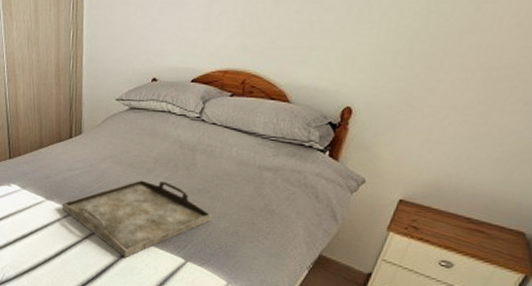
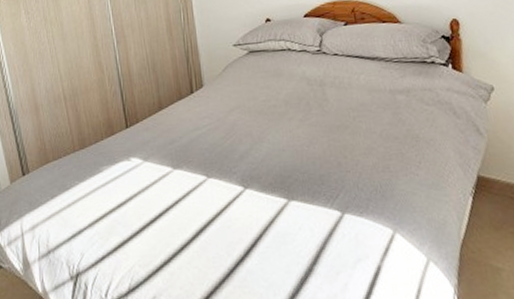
serving tray: present [62,180,212,258] -> none [193,123,358,224]

